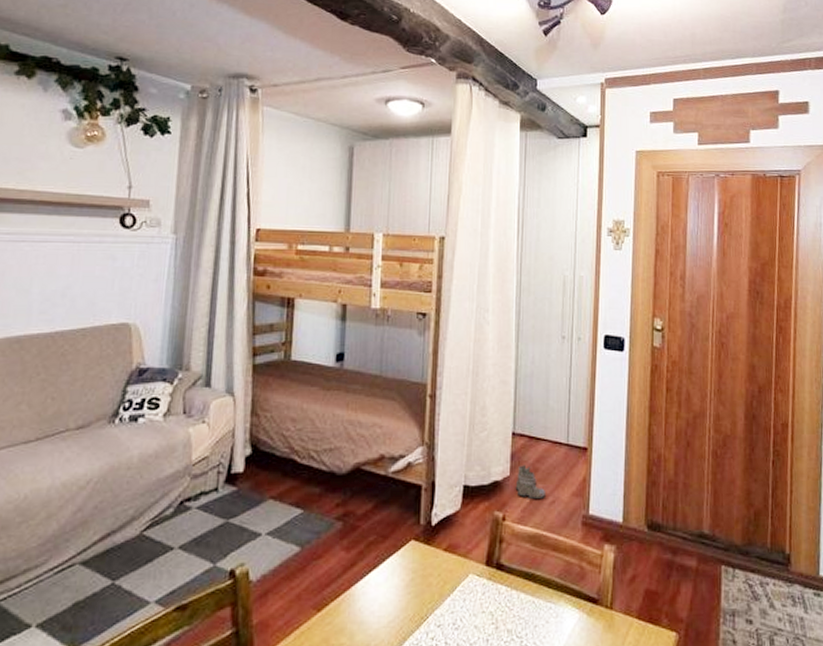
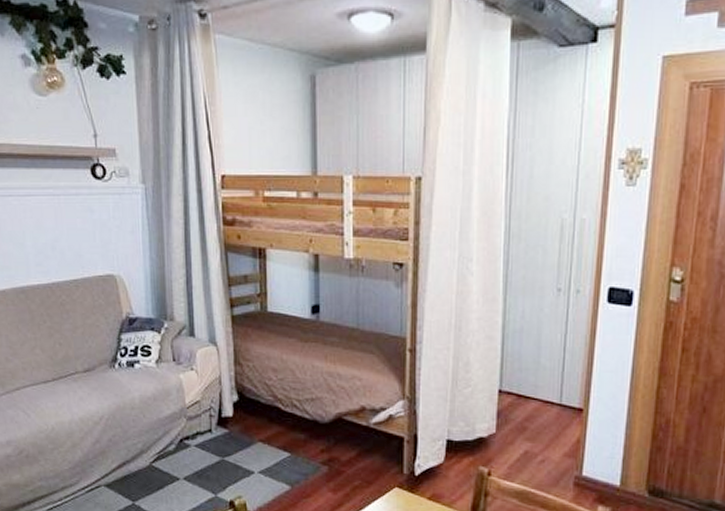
boots: present [515,465,545,500] -> none [501,423,534,458]

